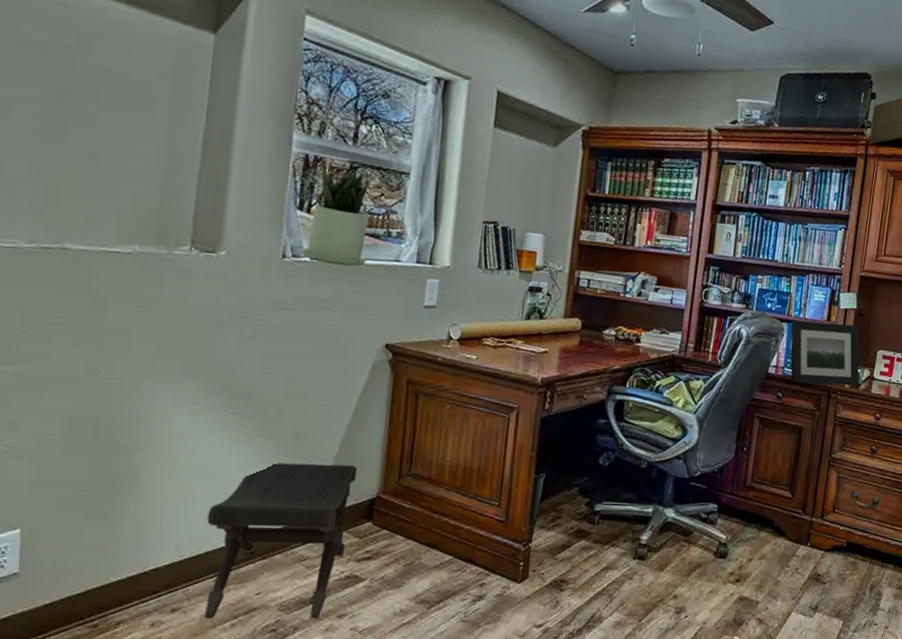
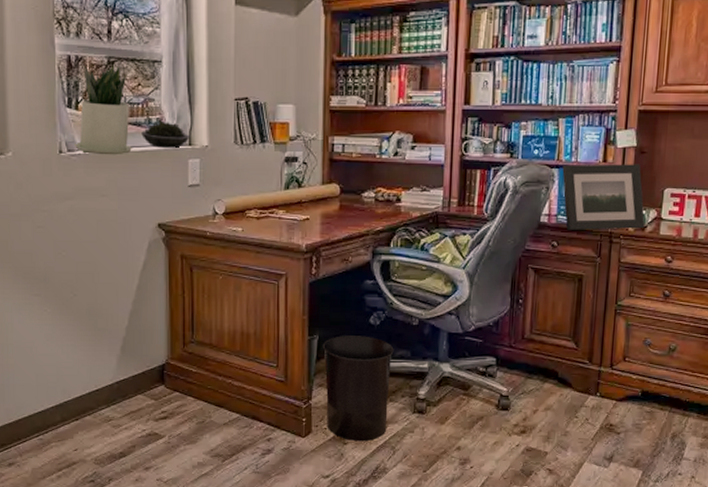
footstool: present [204,463,358,619] -> none [27,335,147,472]
succulent plant: none [378,233,432,267] -> present [141,119,190,149]
waste bin: none [544,475,621,587] -> present [322,336,394,441]

